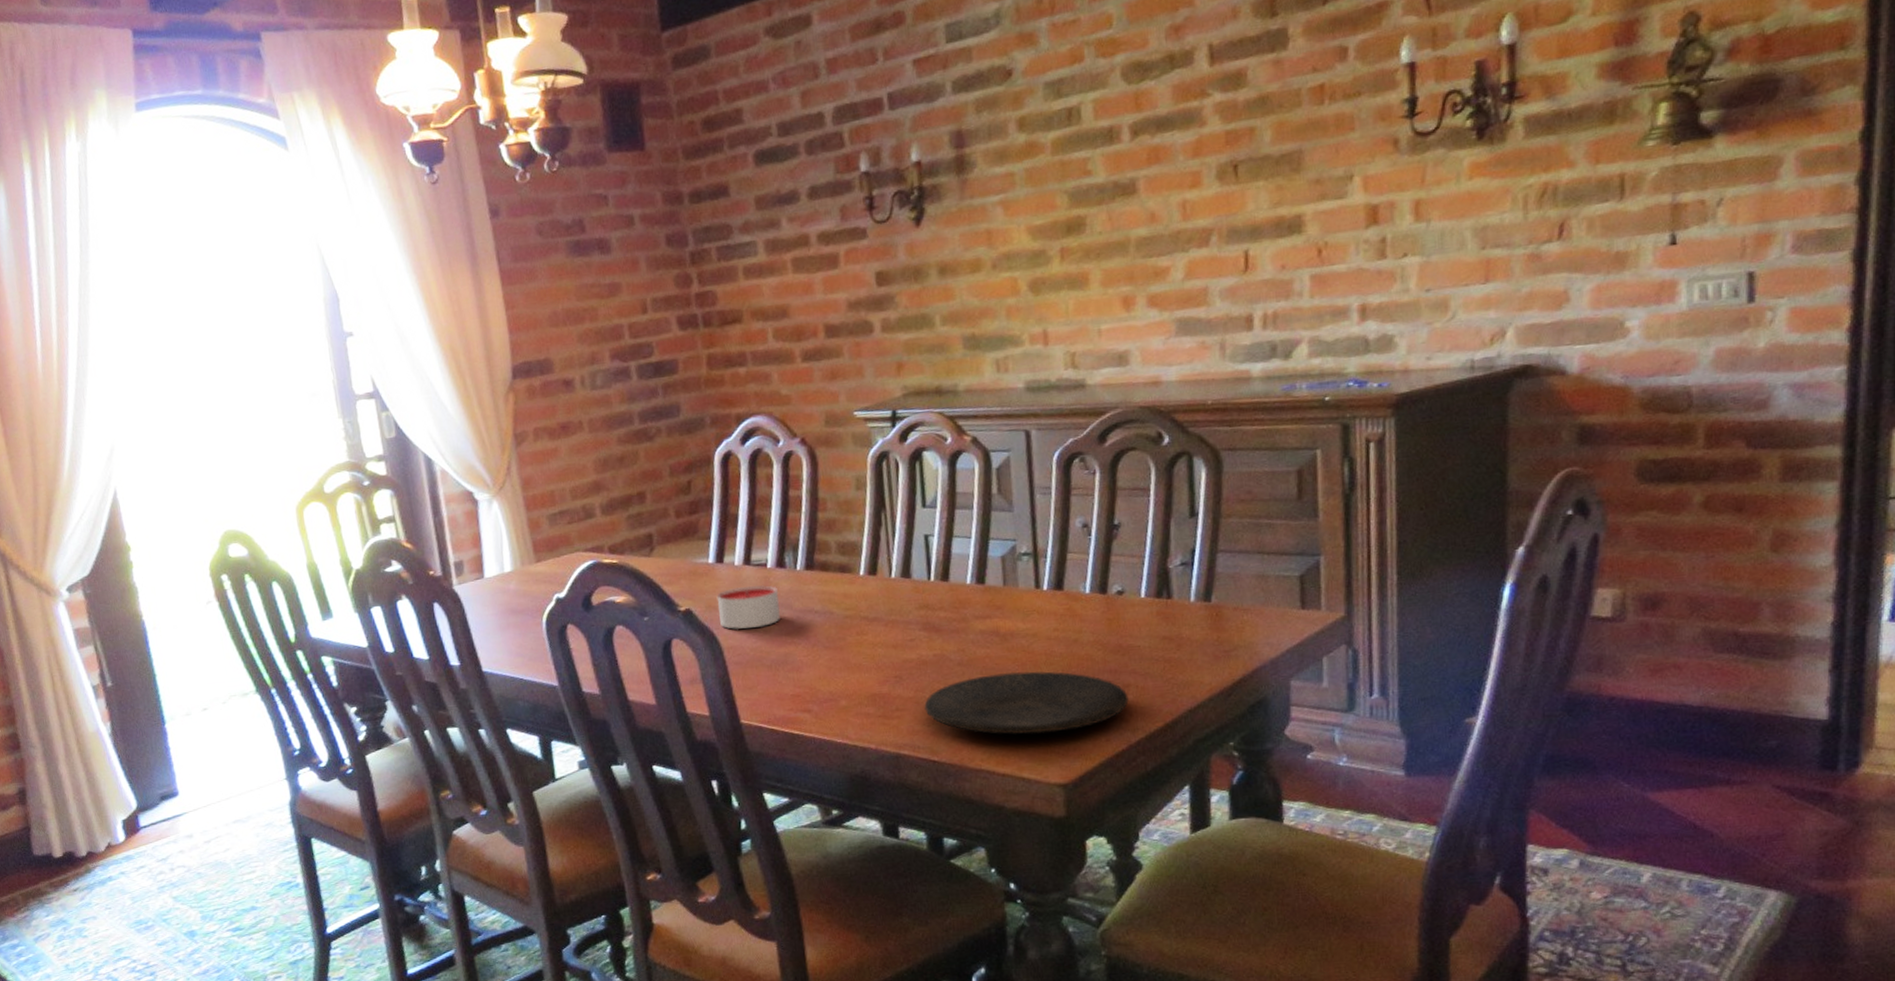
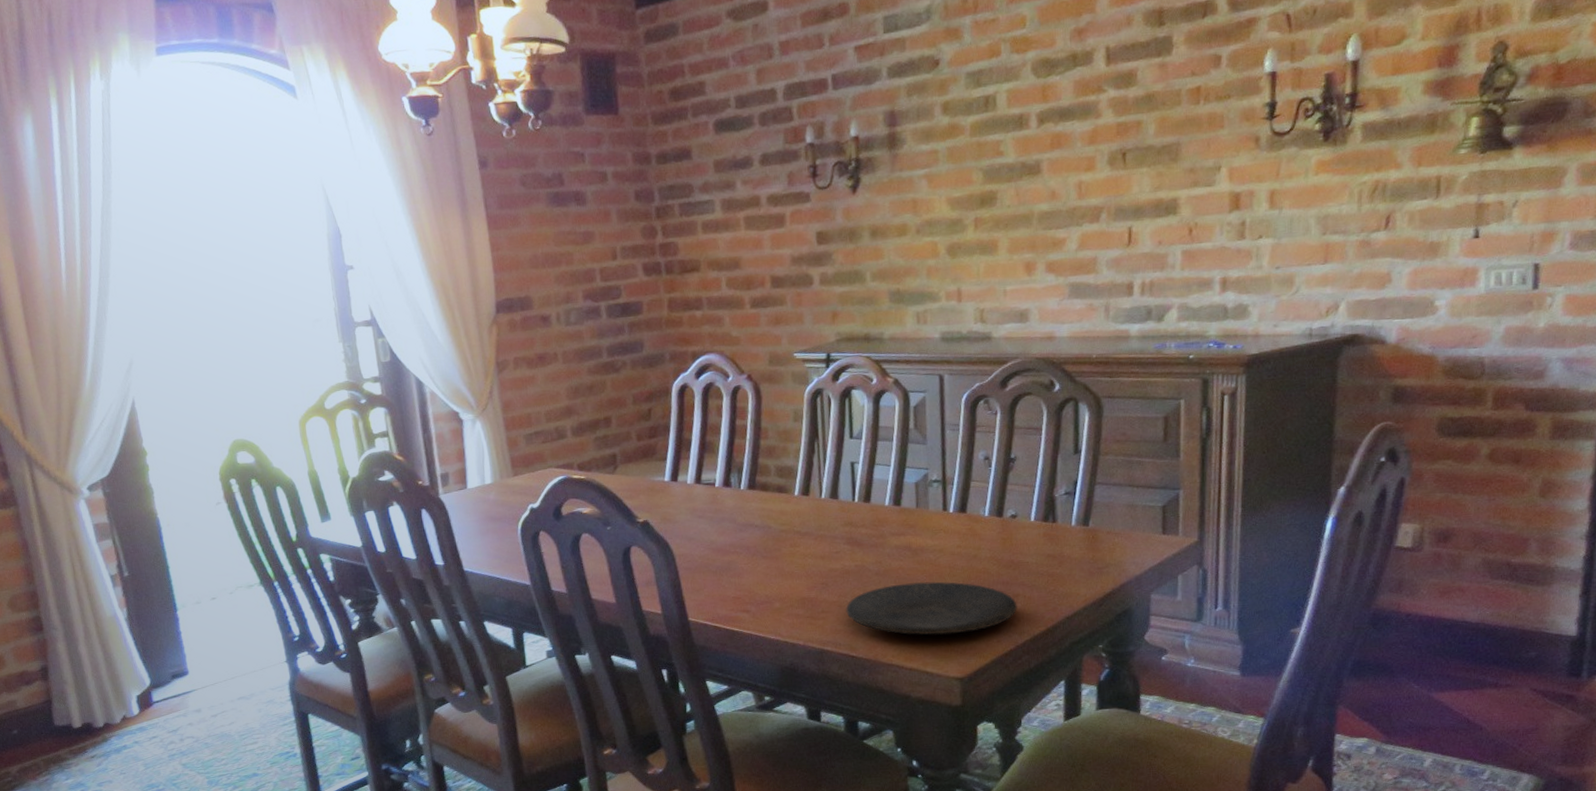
candle: present [716,585,780,630] -> none [671,501,725,540]

